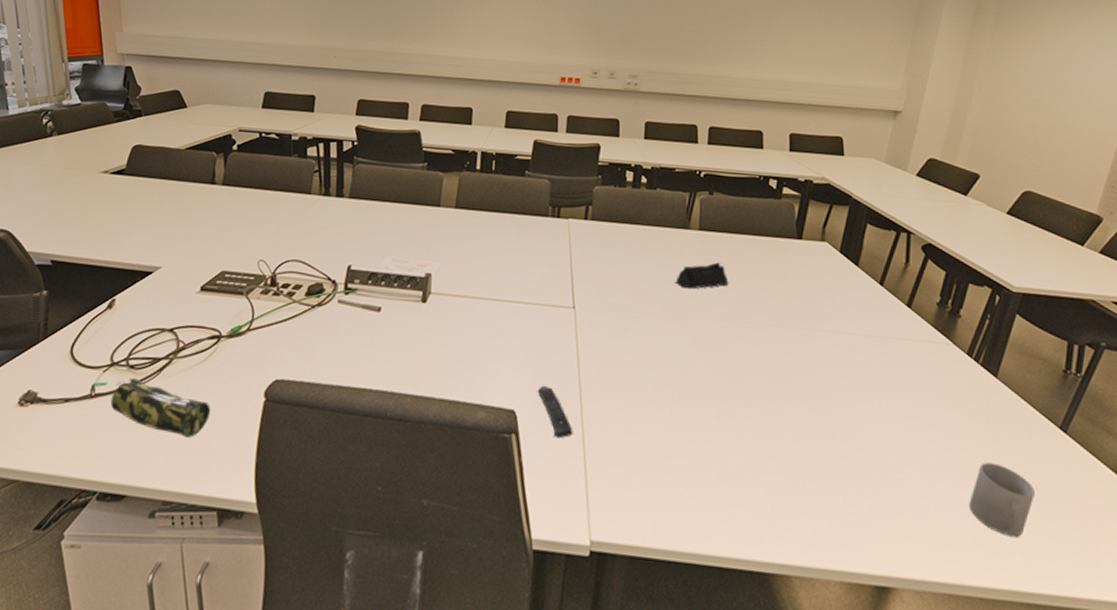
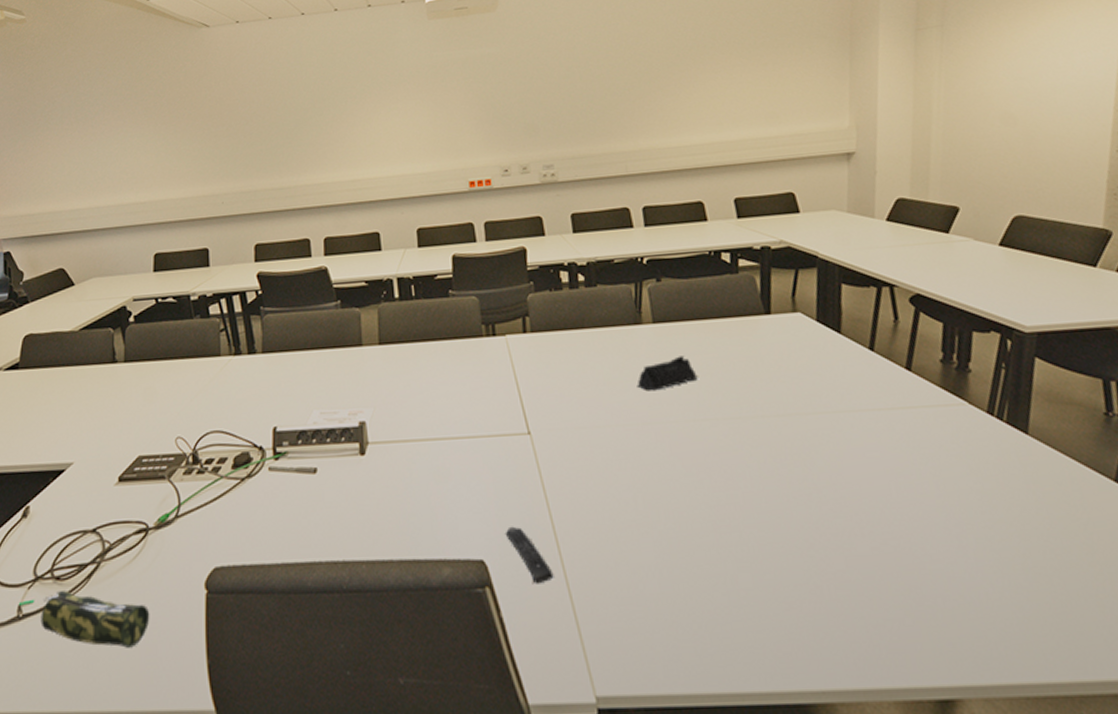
mug: present [969,462,1036,538] -> none [1026,534,1104,619]

